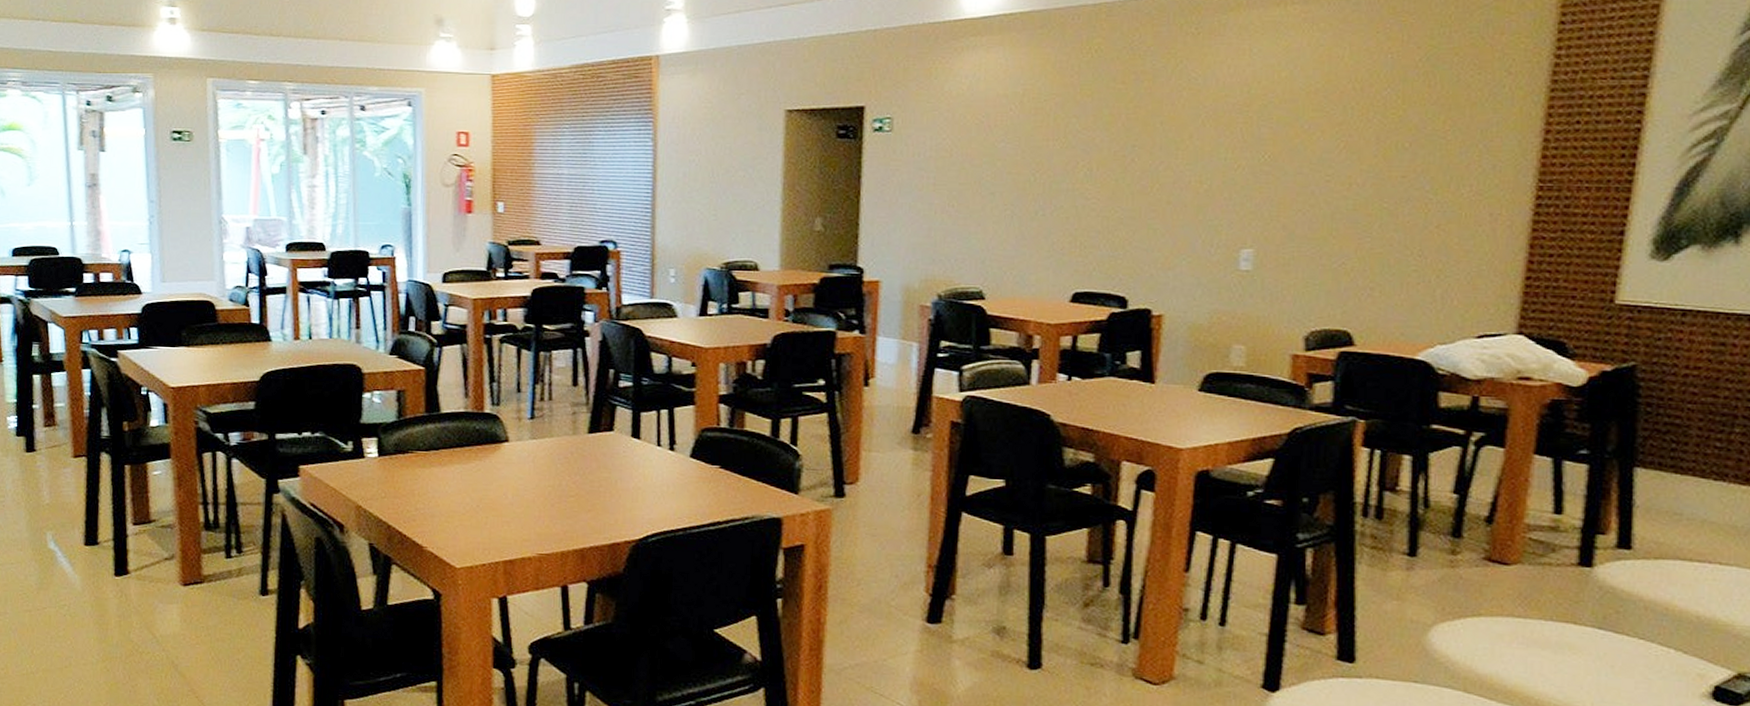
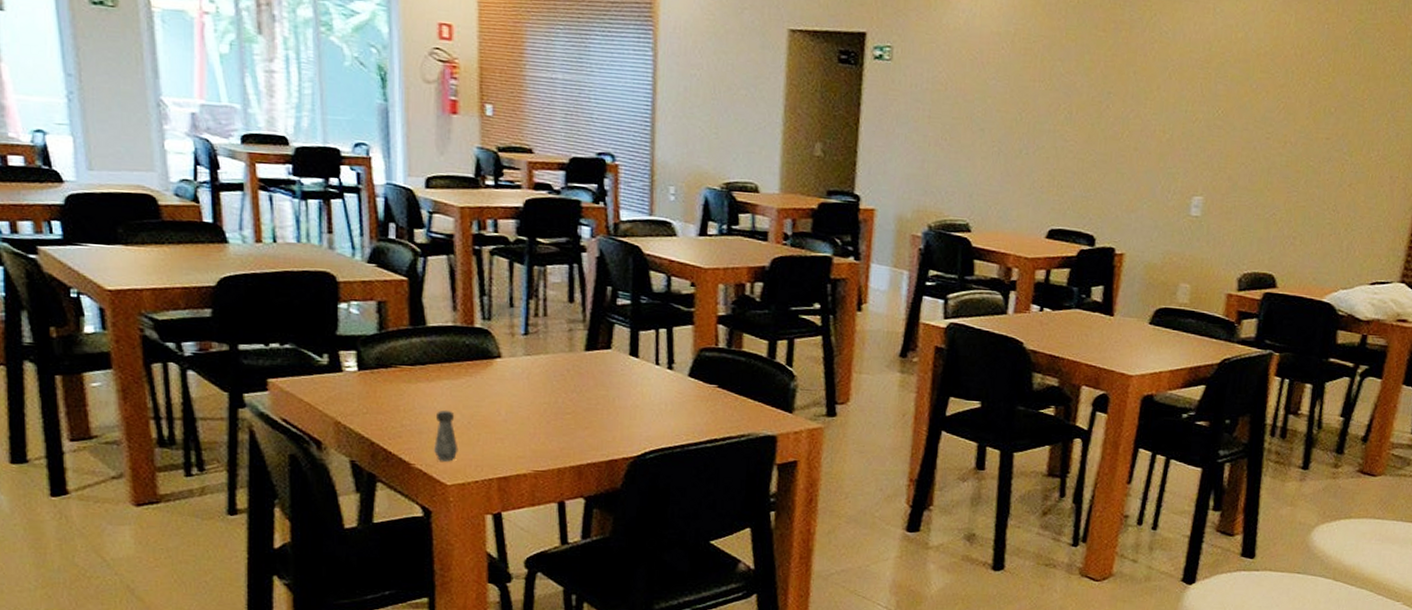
salt shaker: none [445,493,468,545] -> present [434,410,458,462]

